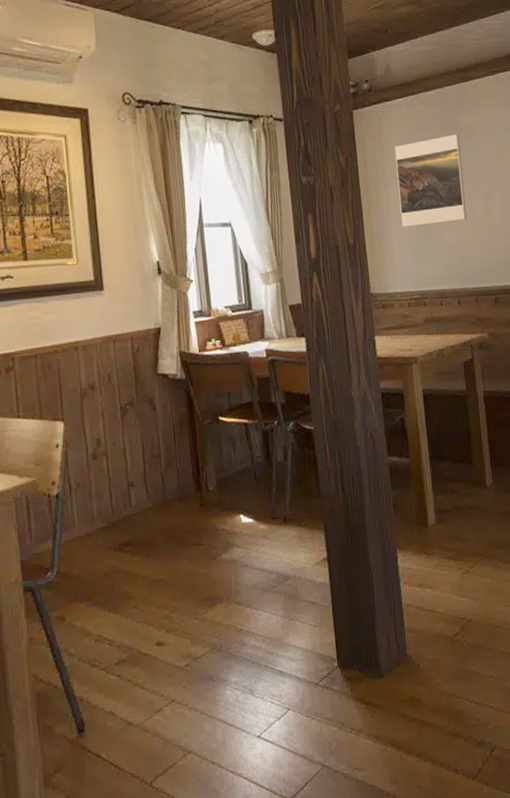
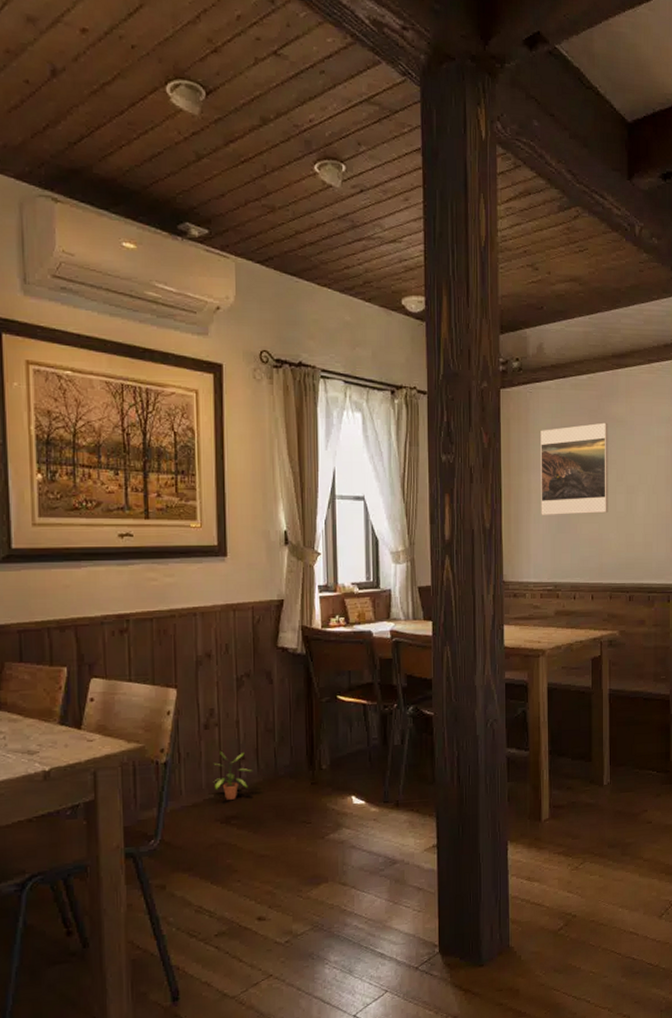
potted plant: none [103,479,141,528] -> present [212,750,252,800]

